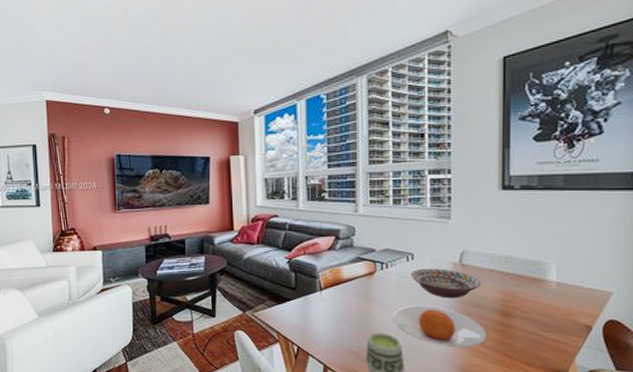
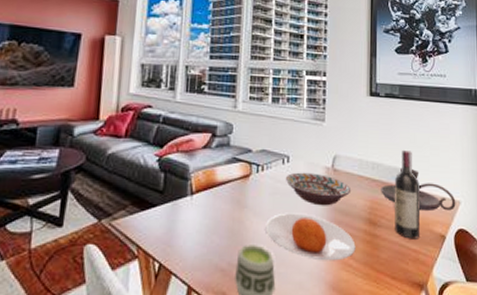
candle holder: none [515,260,607,302] -> present [381,167,456,211]
wine bottle: none [531,242,562,330] -> present [395,149,421,239]

